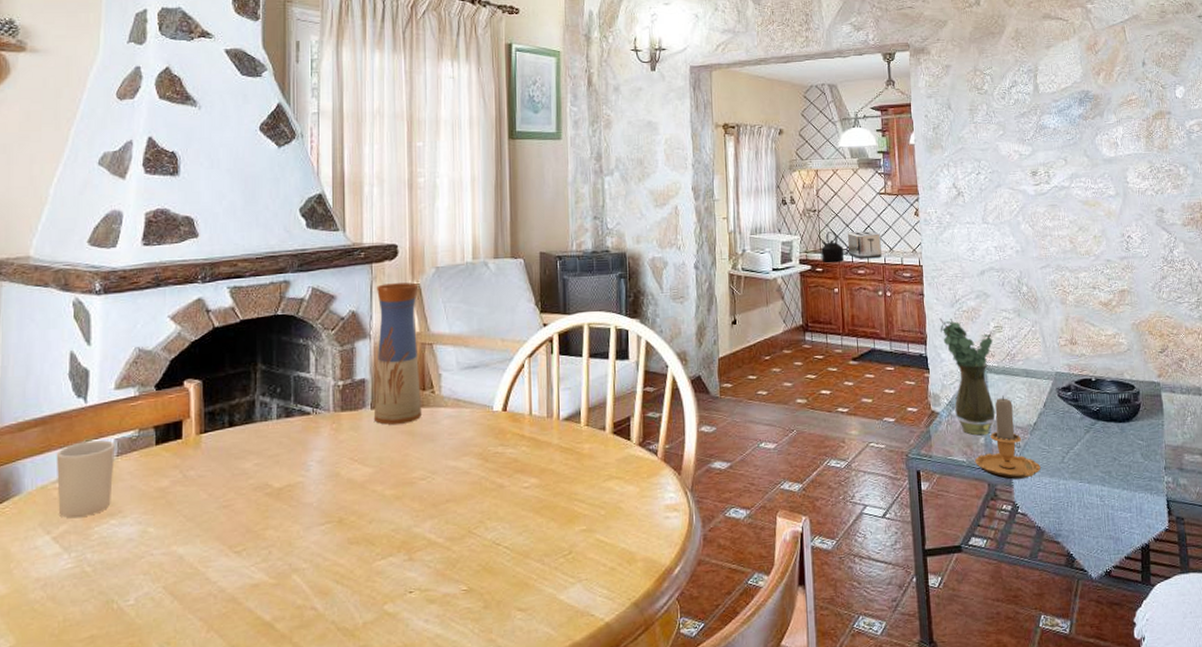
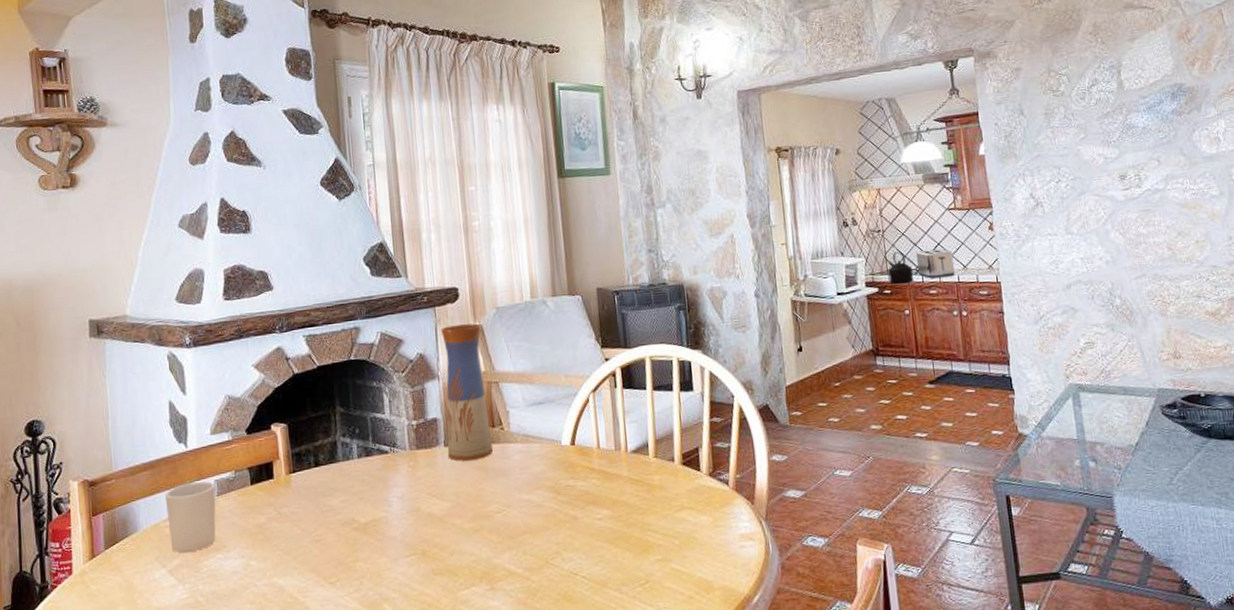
vase: present [939,318,996,436] -> none [1022,336,1091,458]
candle: present [975,395,1041,480] -> none [1070,415,1146,503]

